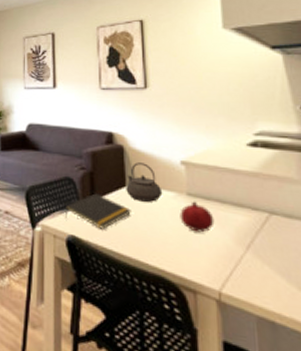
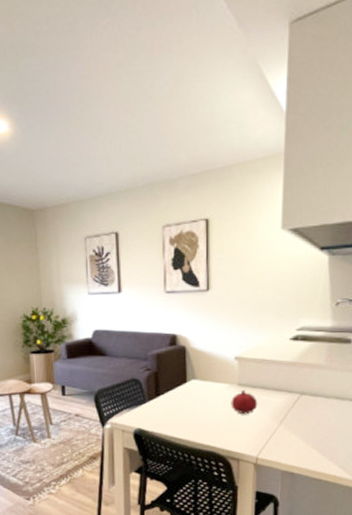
notepad: present [66,193,131,229] -> none [132,391,190,421]
teapot: present [126,162,163,202] -> none [187,361,218,394]

